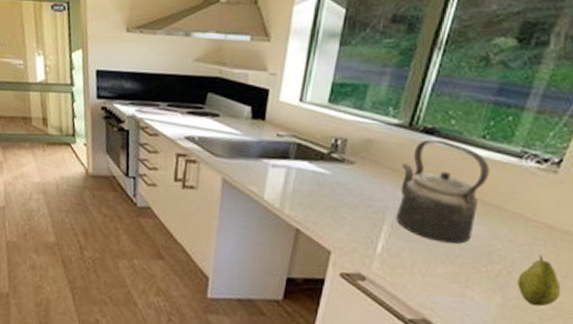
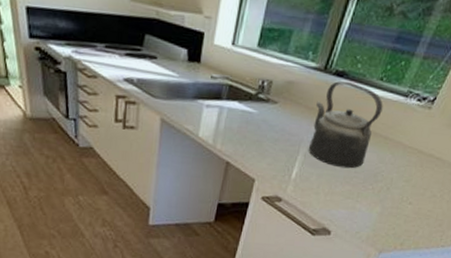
fruit: present [517,254,561,307] -> none [392,173,422,213]

